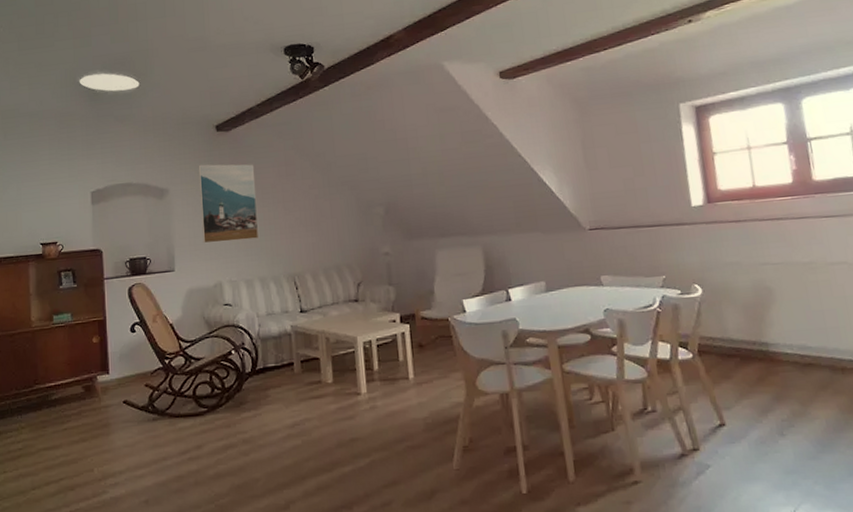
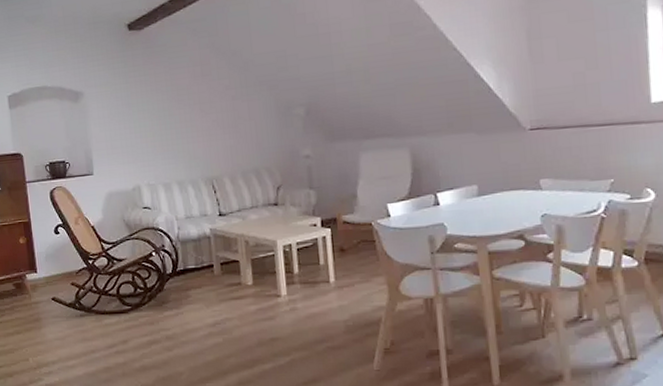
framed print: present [198,164,258,244] -> none [111,64,175,147]

